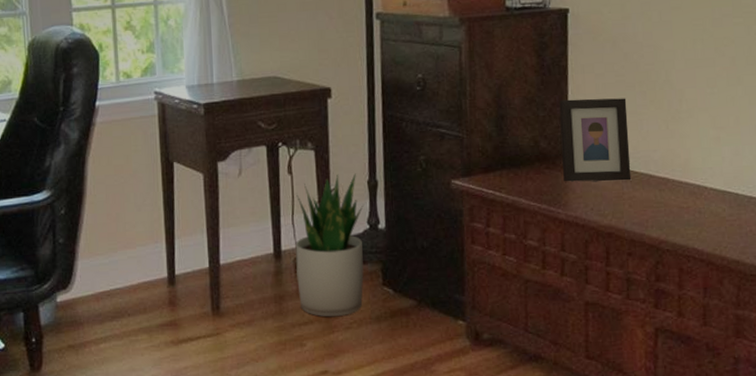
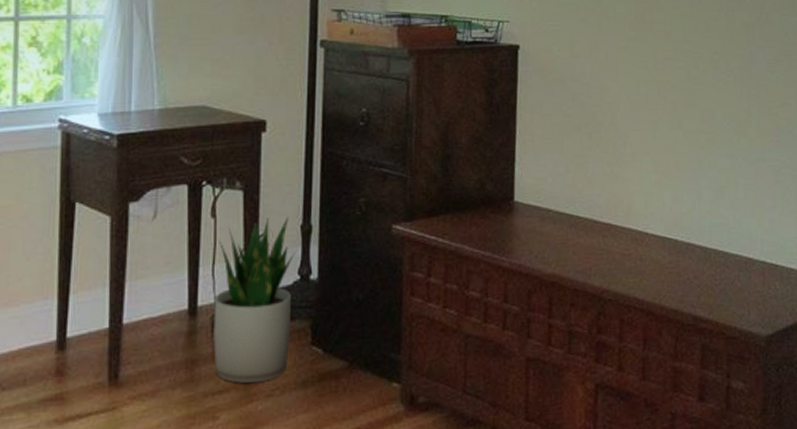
picture frame: present [559,98,632,182] -> none [506,139,576,228]

